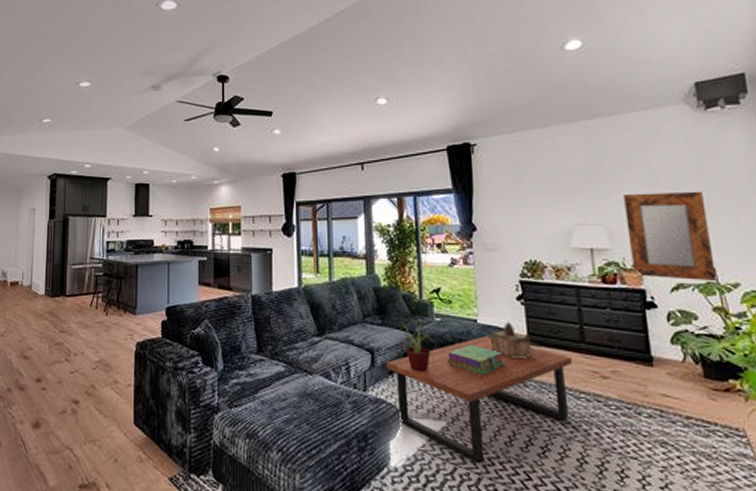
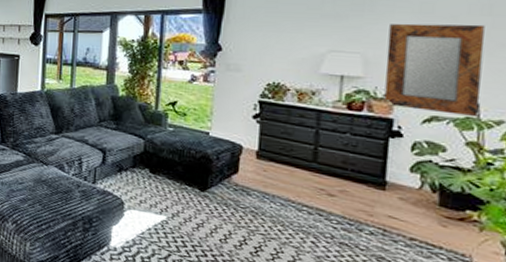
coffee table: present [385,336,573,463] -> none [115,148,301,253]
potted plant: present [398,318,435,372] -> none [132,125,165,173]
stack of books: present [447,344,504,376] -> none [174,153,231,182]
decorative box: present [491,321,533,359] -> none [220,136,262,171]

